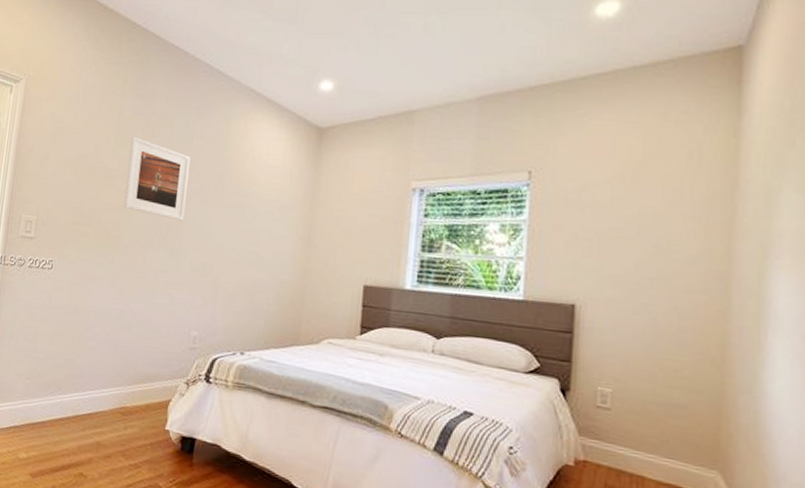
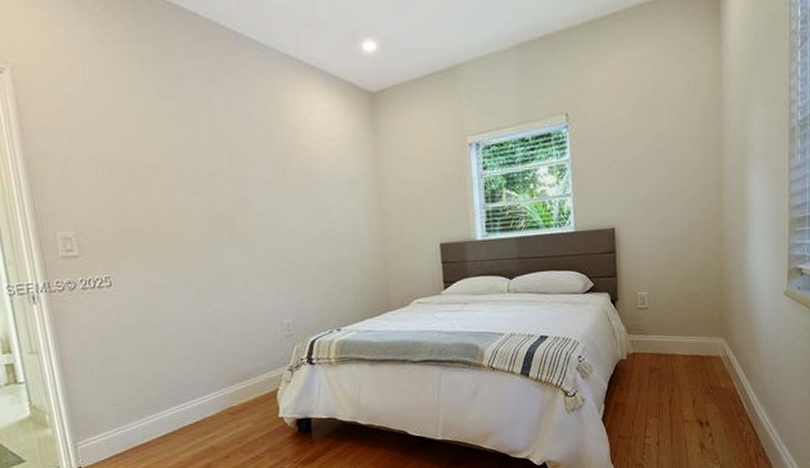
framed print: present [123,136,190,221] -> none [167,124,249,211]

